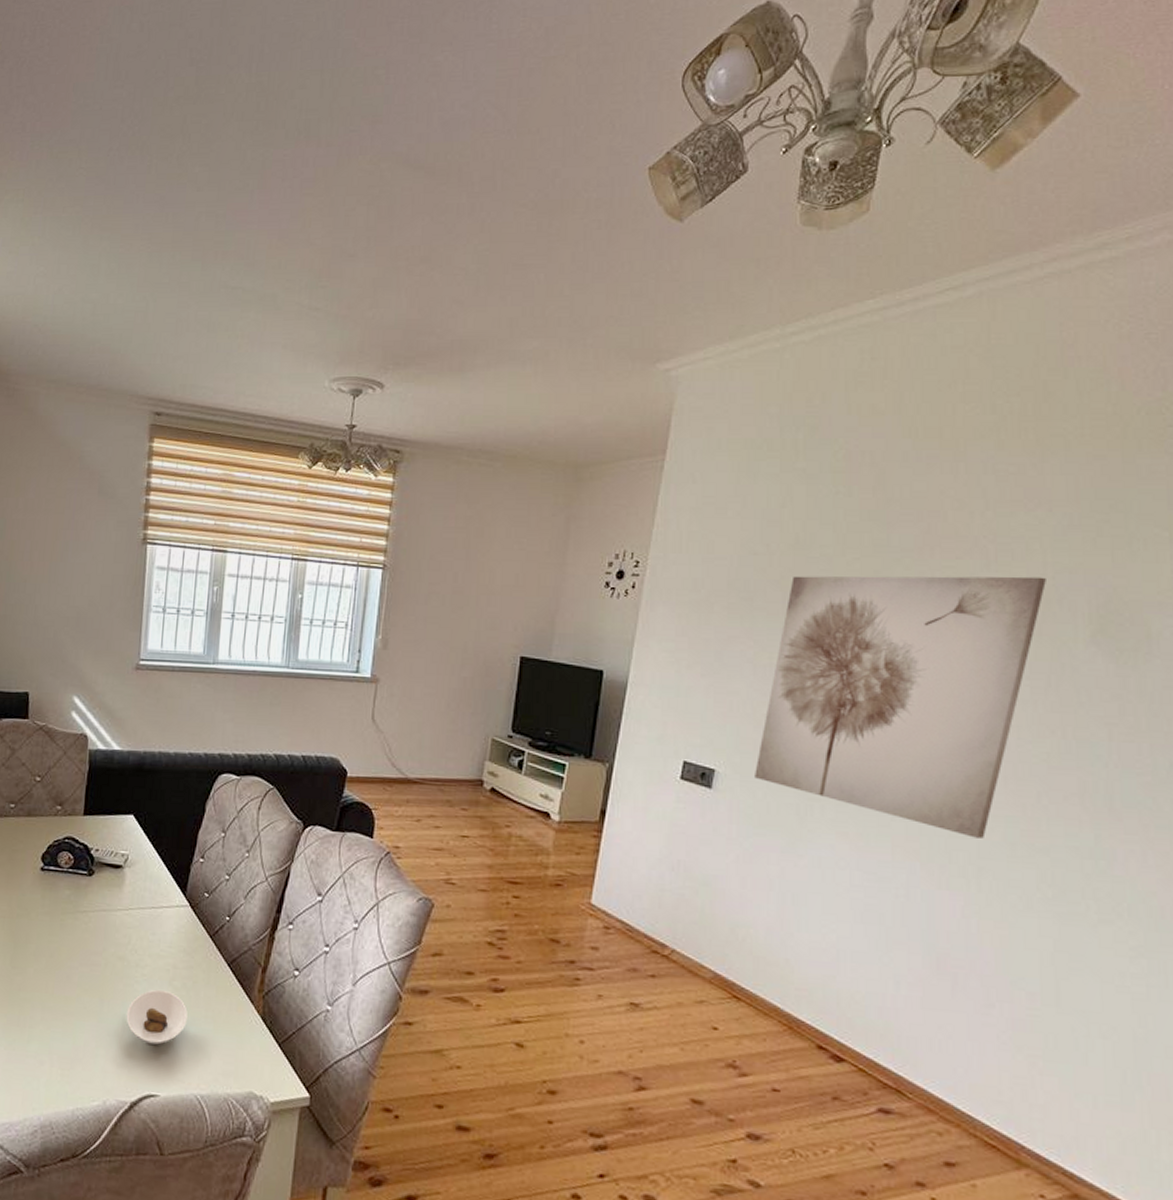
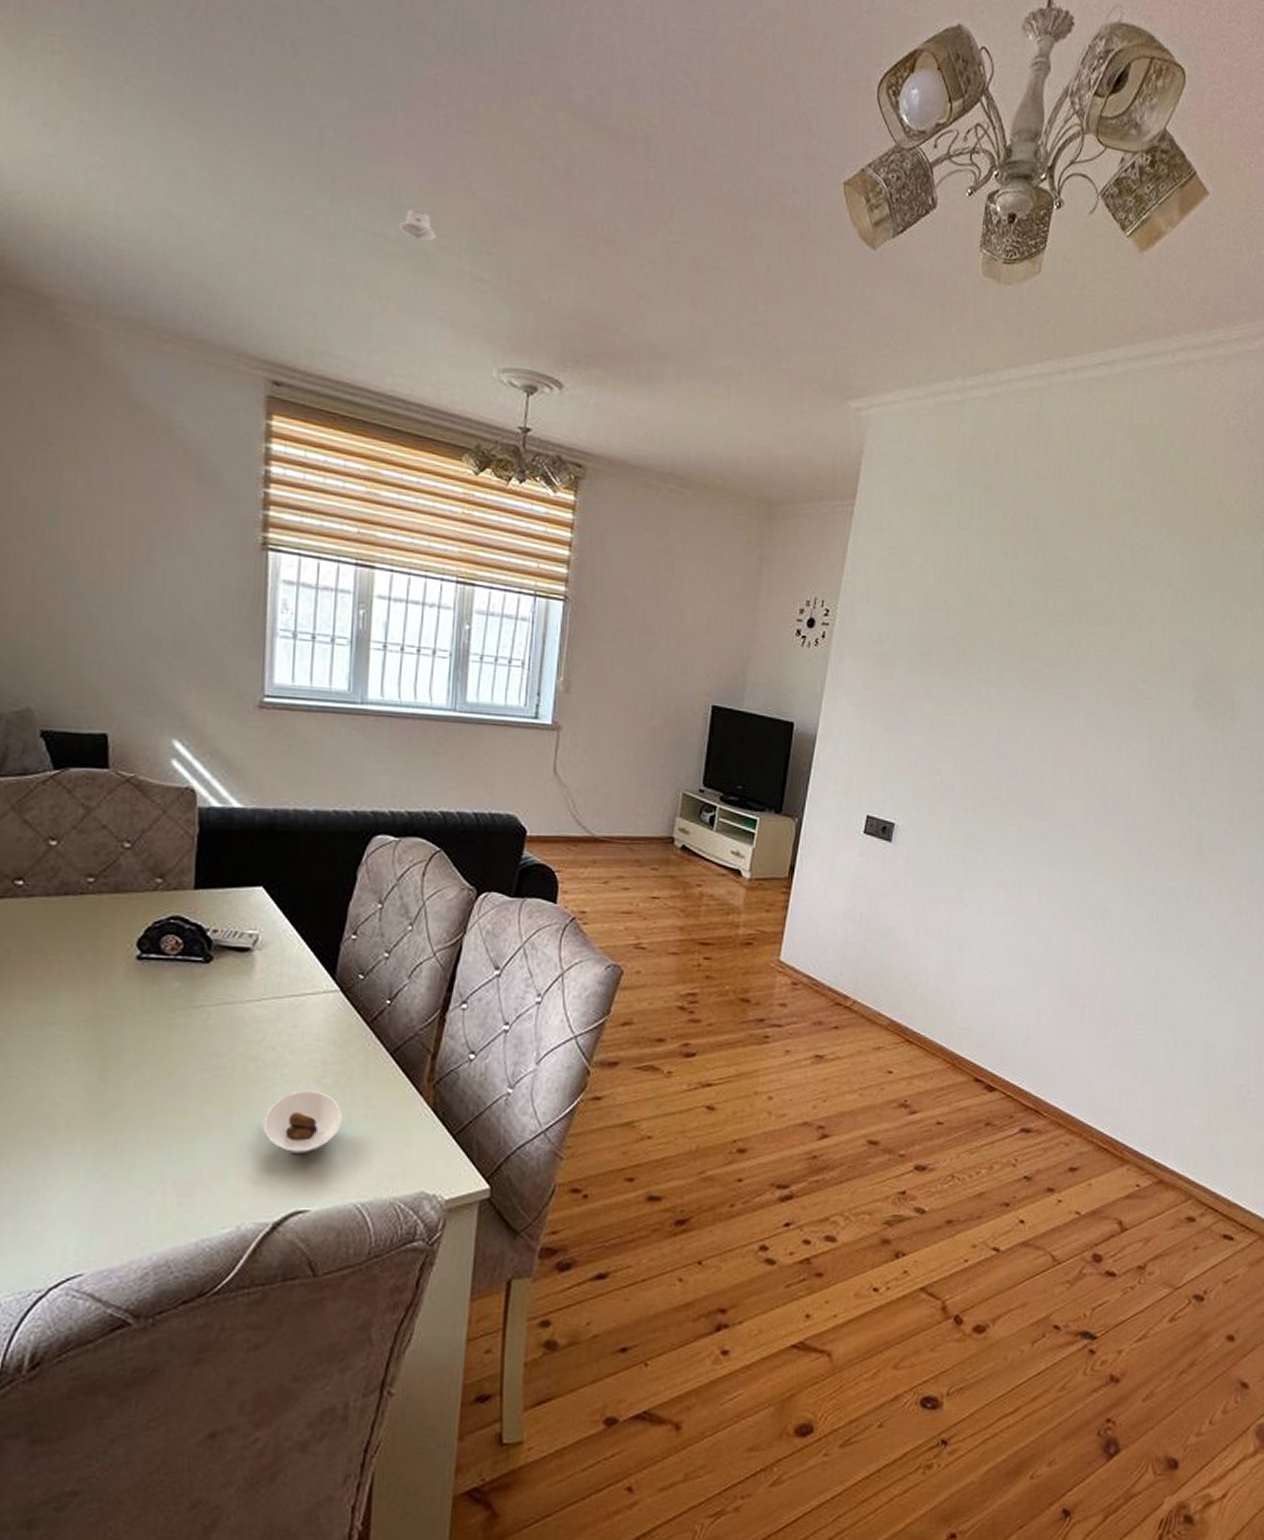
recessed light: none [252,262,282,286] -> present [398,207,437,241]
wall art: present [755,576,1046,838] -> none [929,633,1164,882]

